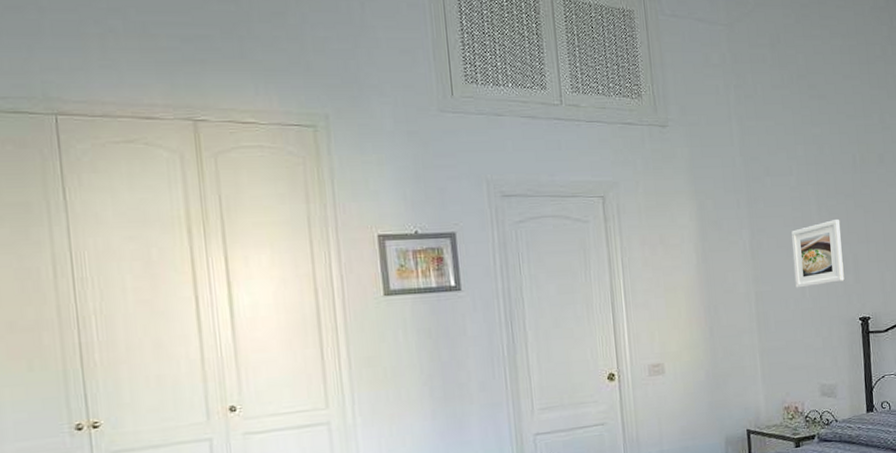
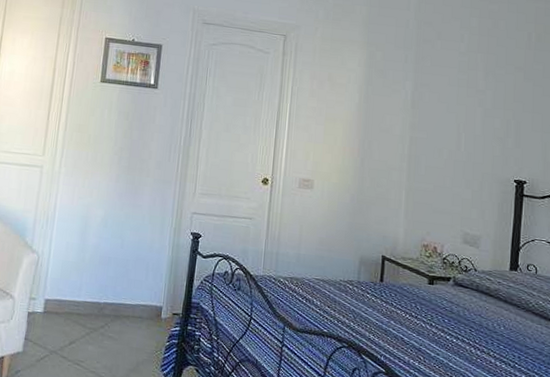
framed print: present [791,220,845,288] -> none [451,87,507,144]

